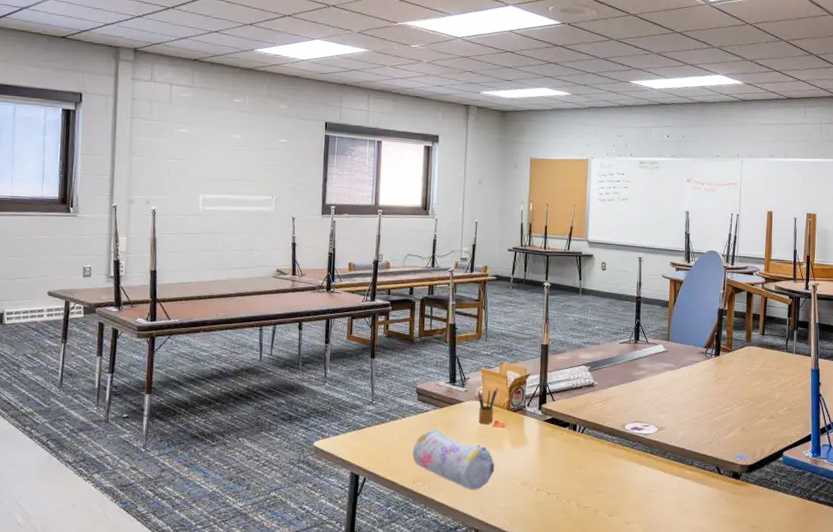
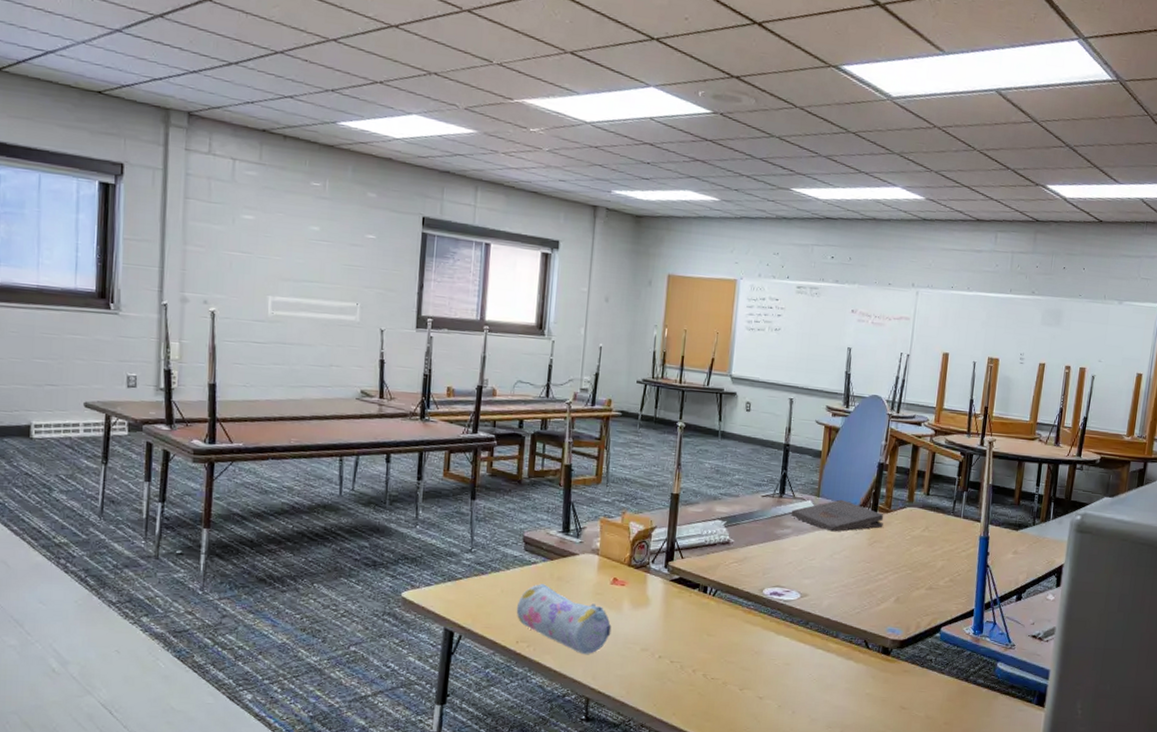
pencil box: present [477,388,499,424] -> none [594,540,619,581]
pizza box: none [645,342,726,371] -> present [790,499,884,532]

